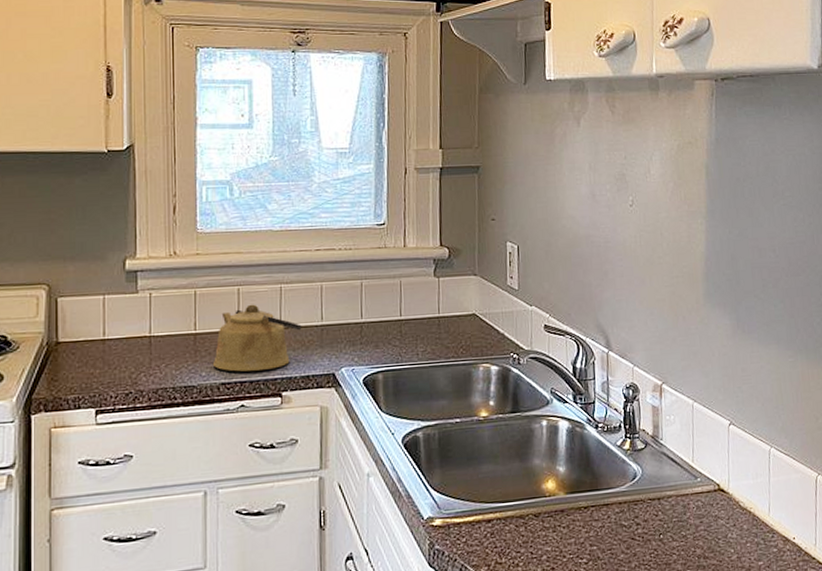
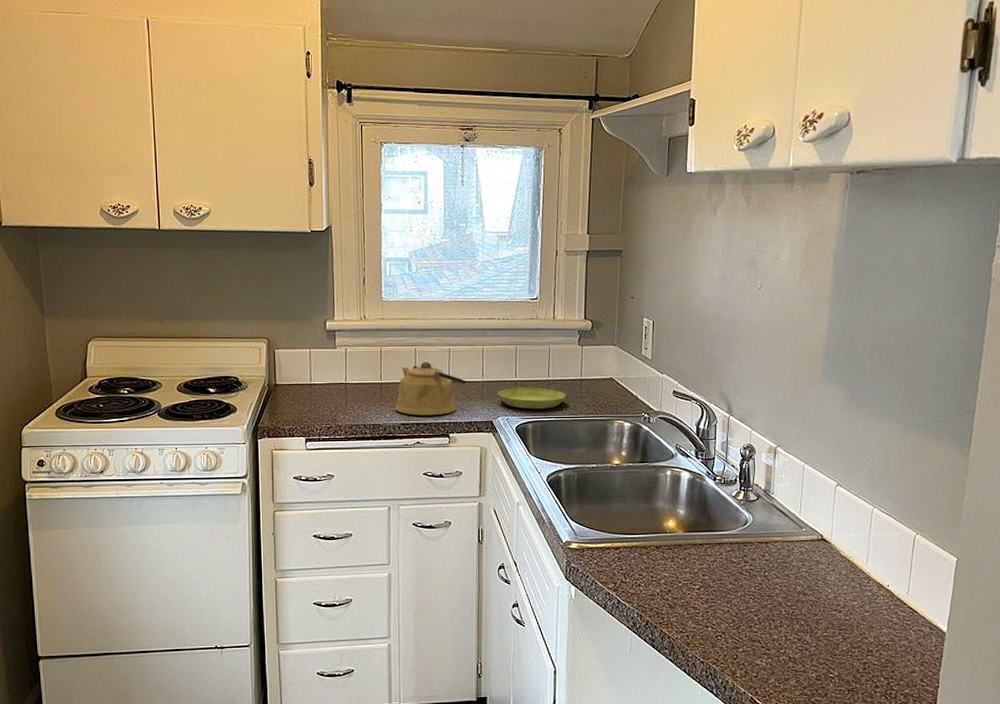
saucer: none [341,329,422,357] -> present [498,387,566,410]

